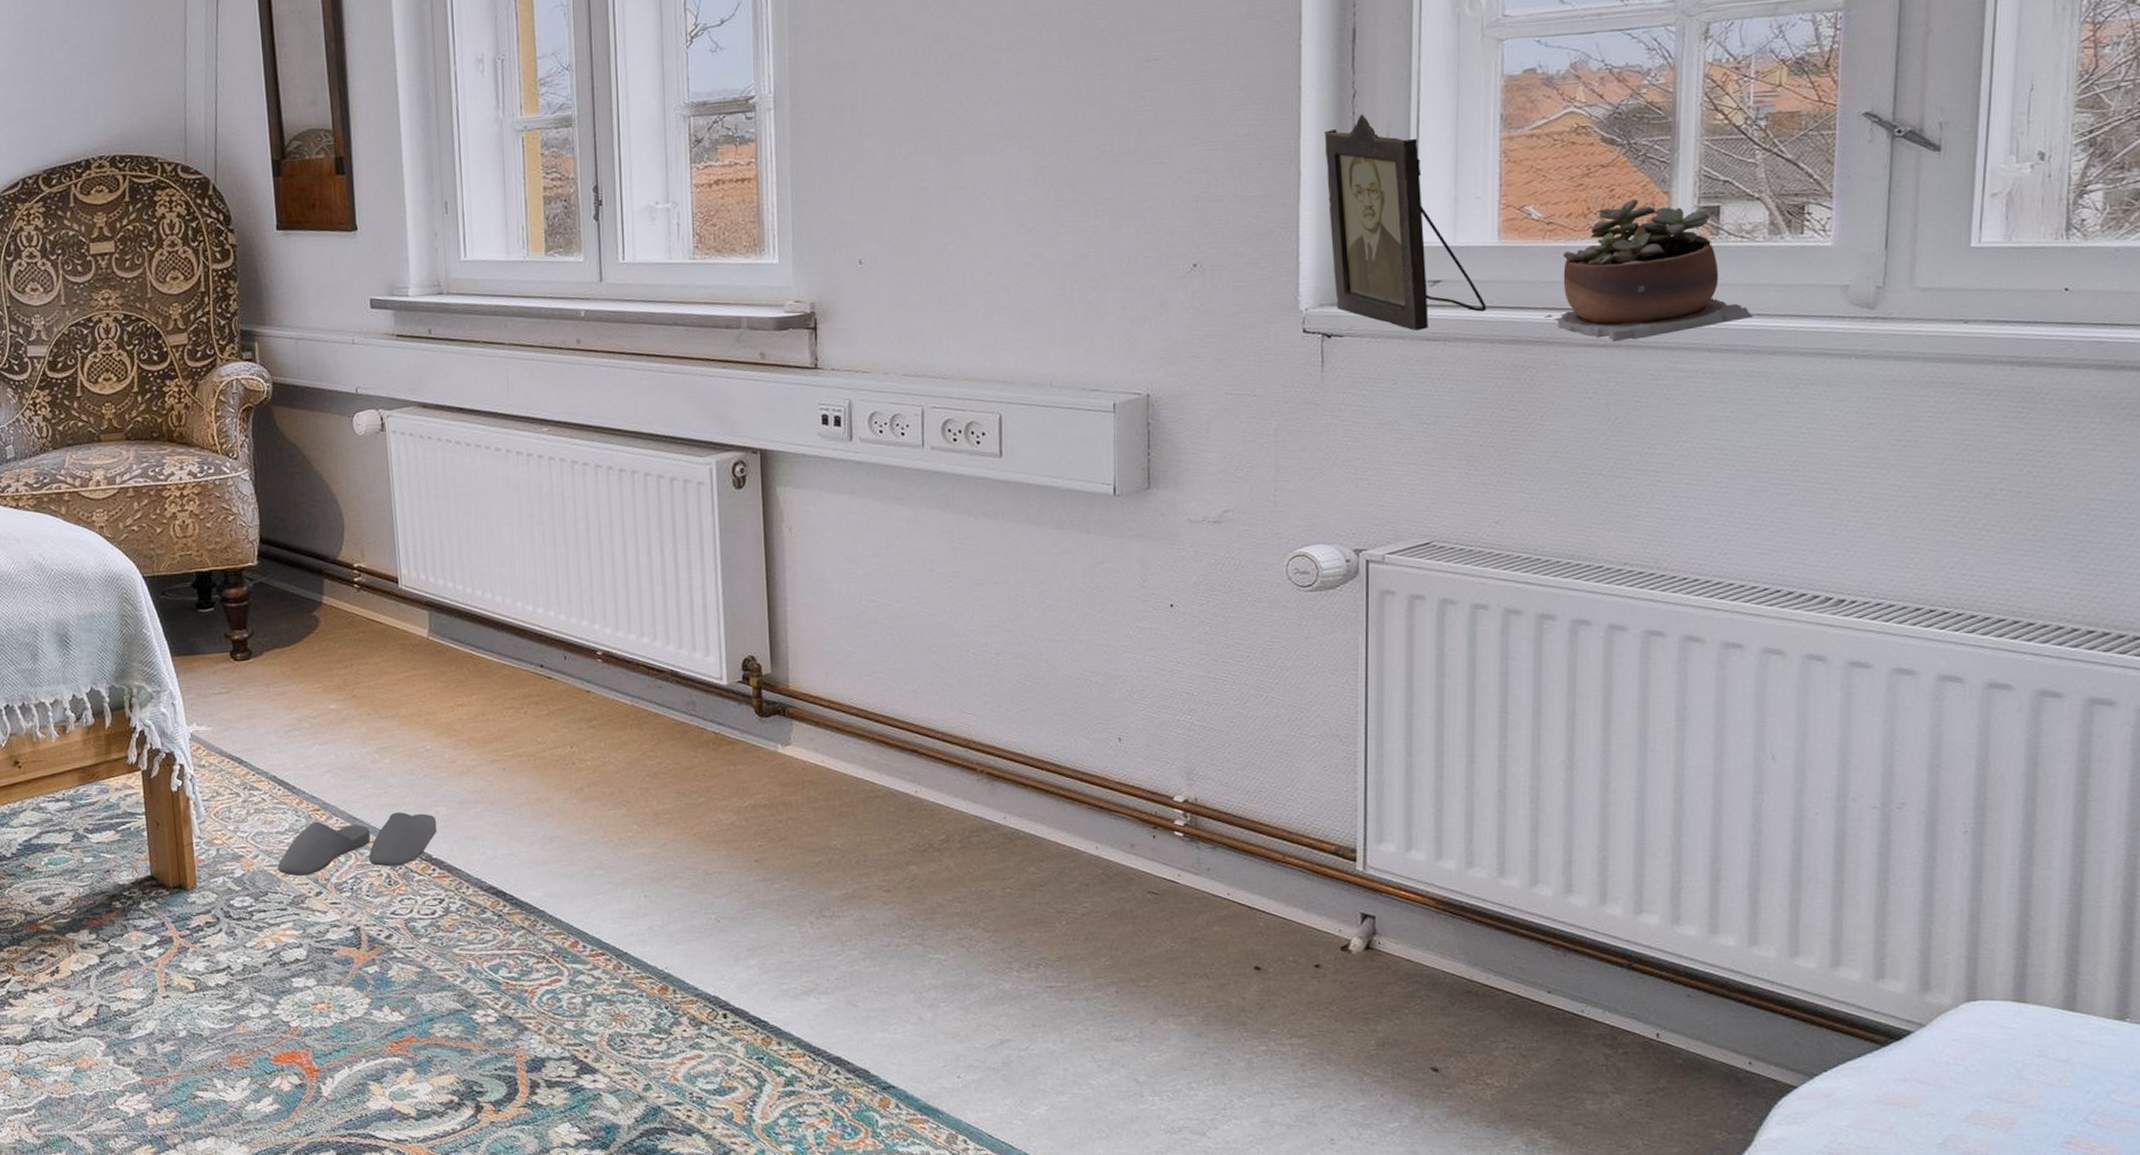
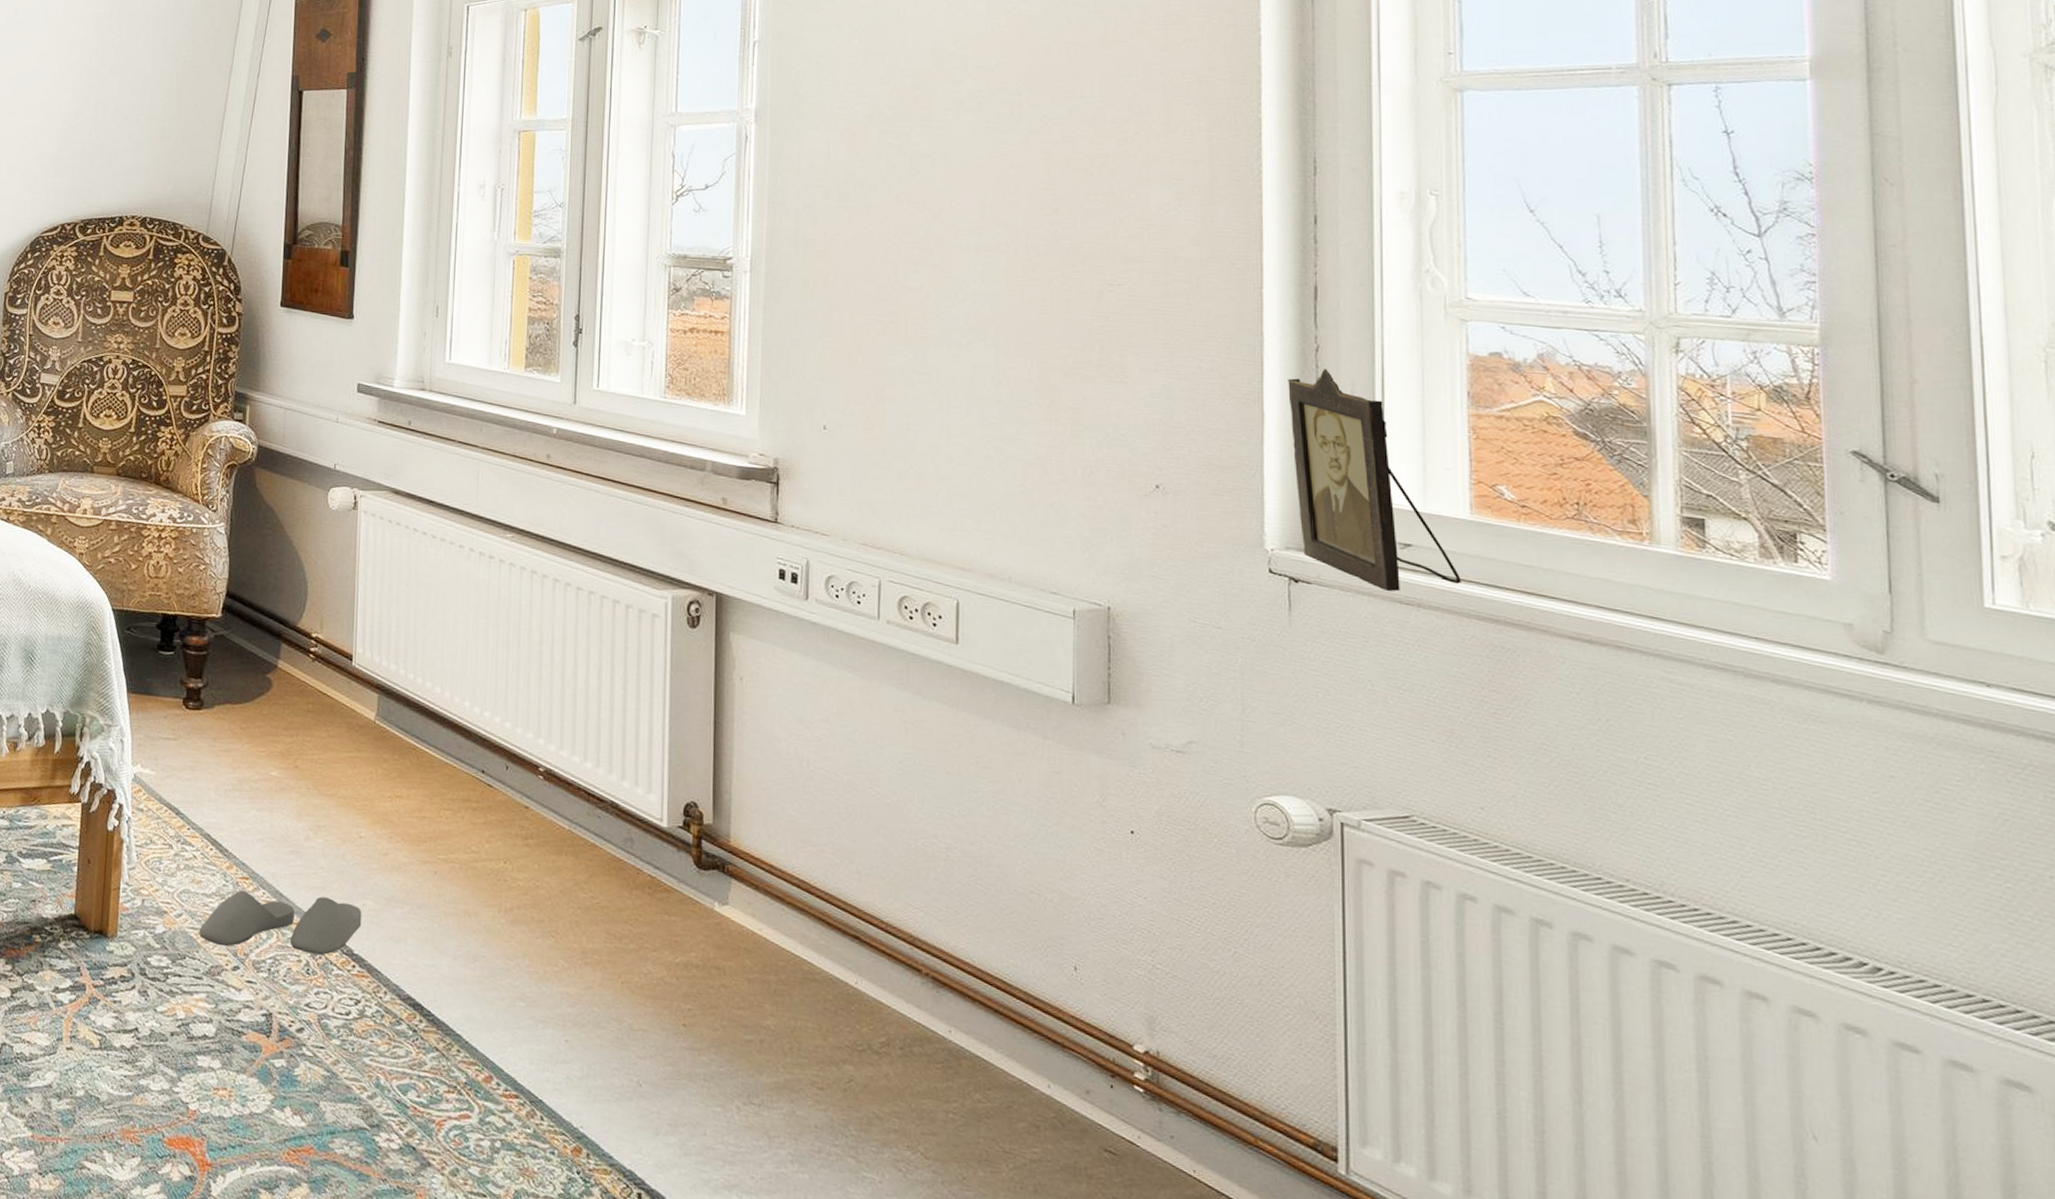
succulent plant: present [1544,199,1754,343] -> none [1522,497,1750,642]

